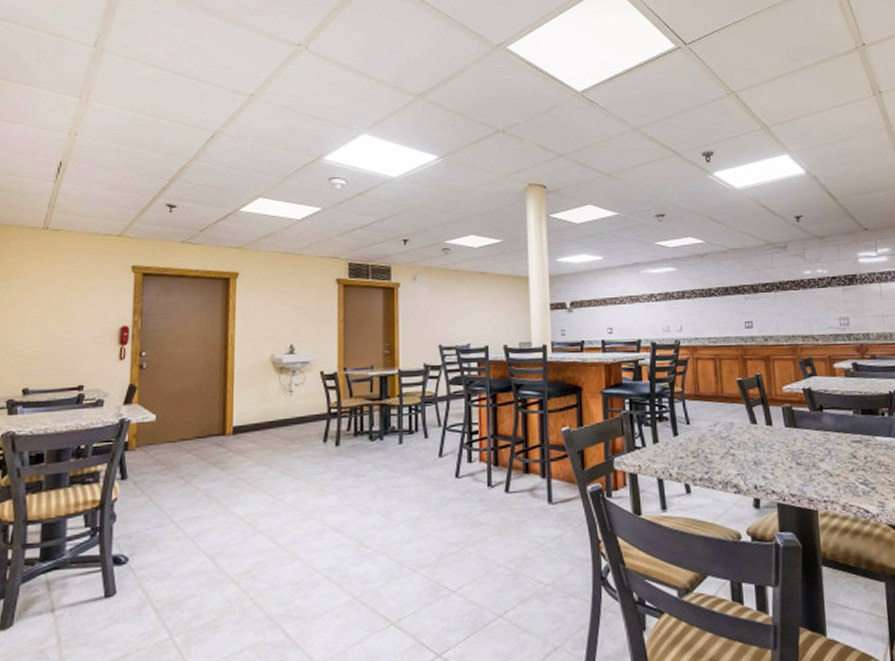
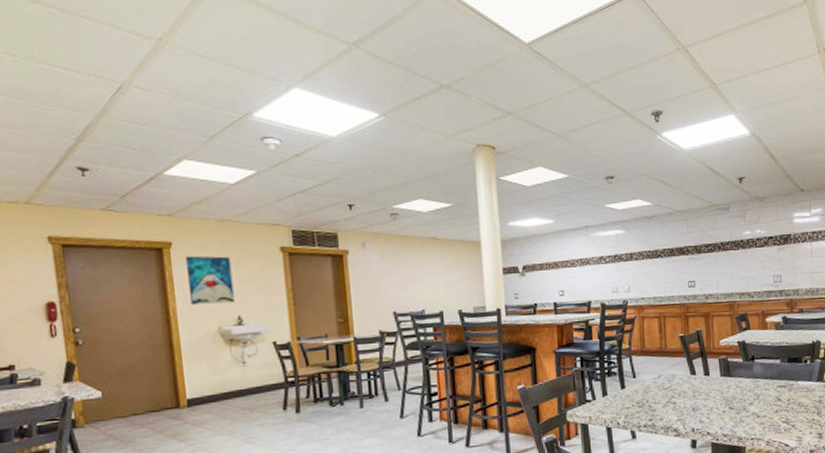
wall art: none [248,286,289,333] -> present [185,255,235,306]

